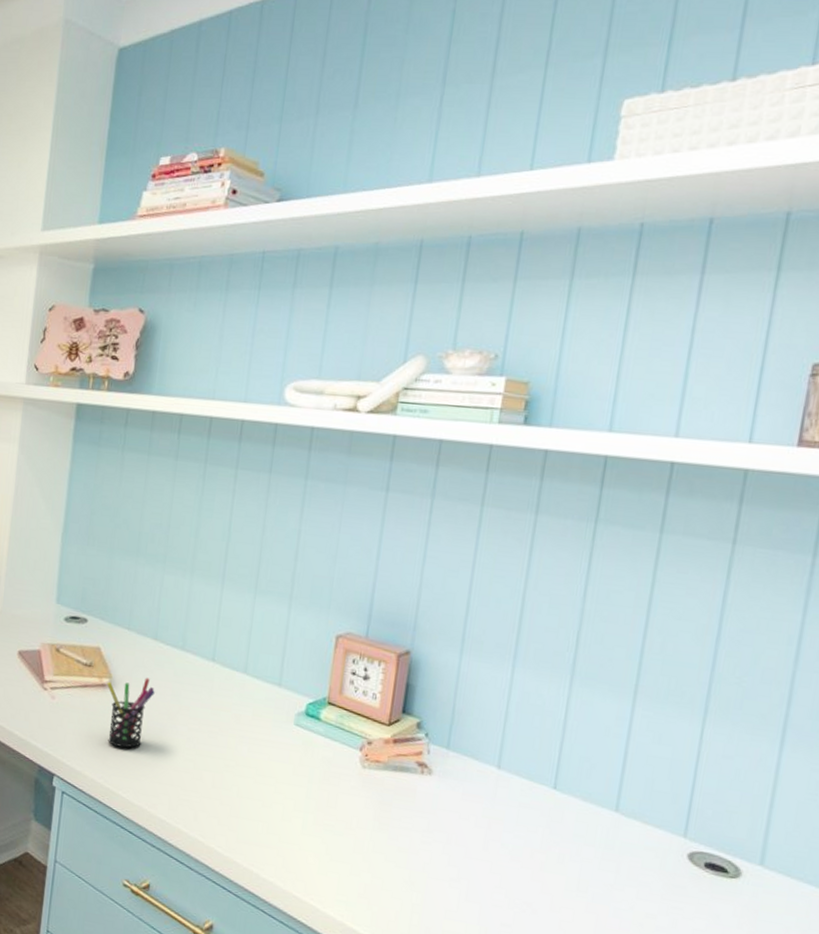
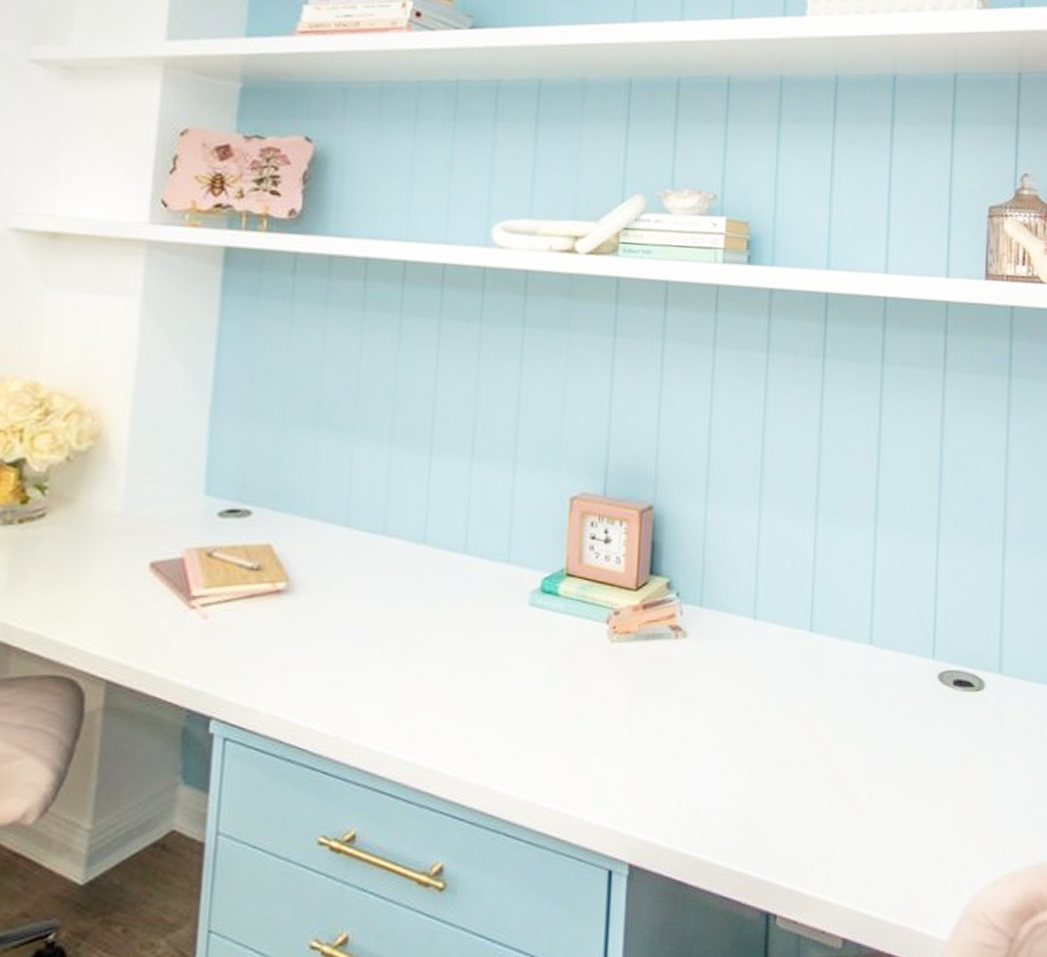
pen holder: present [107,677,155,748] -> none [282,574,350,666]

